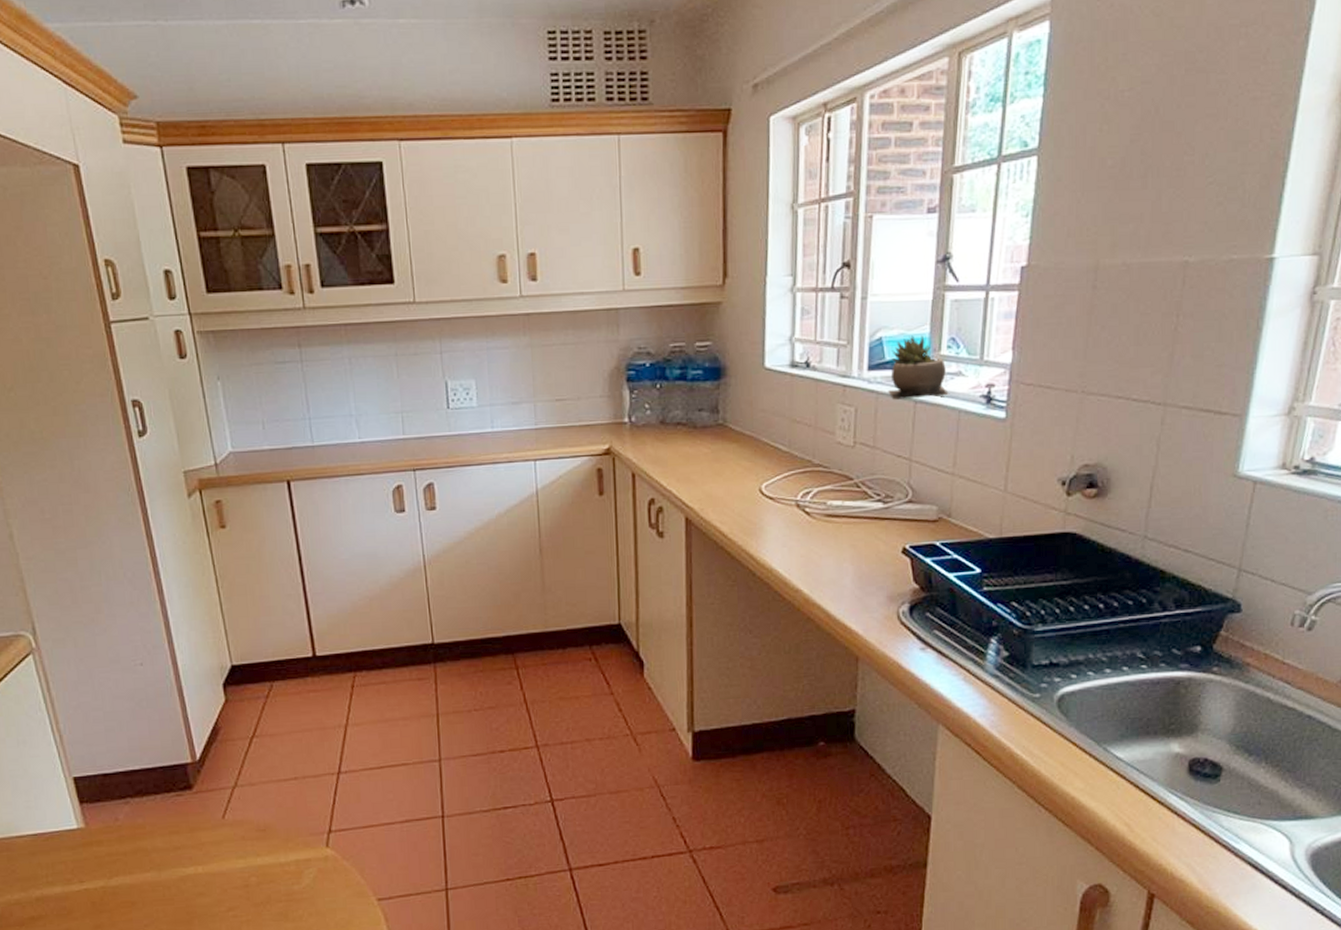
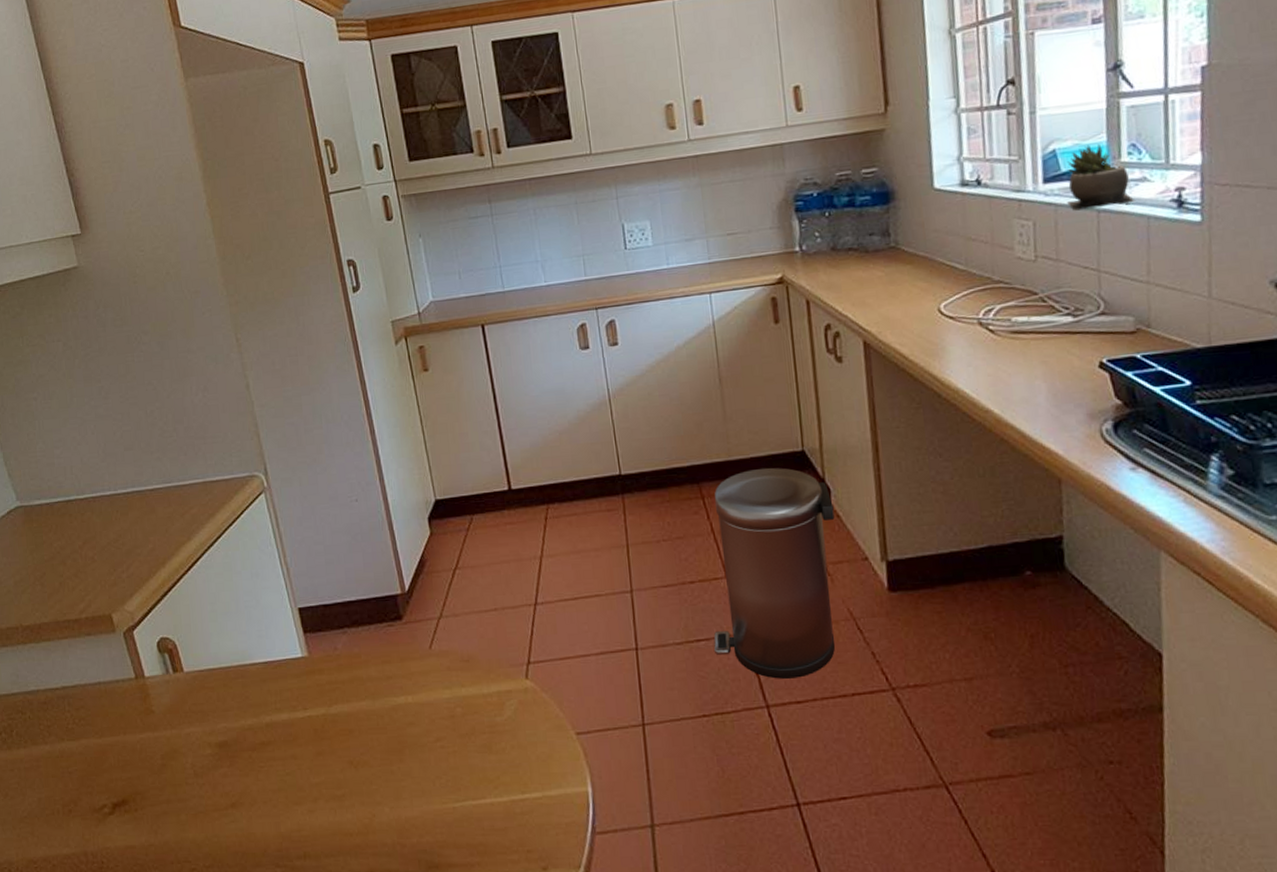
pedal bin: none [521,639,646,844] -> present [713,467,835,679]

